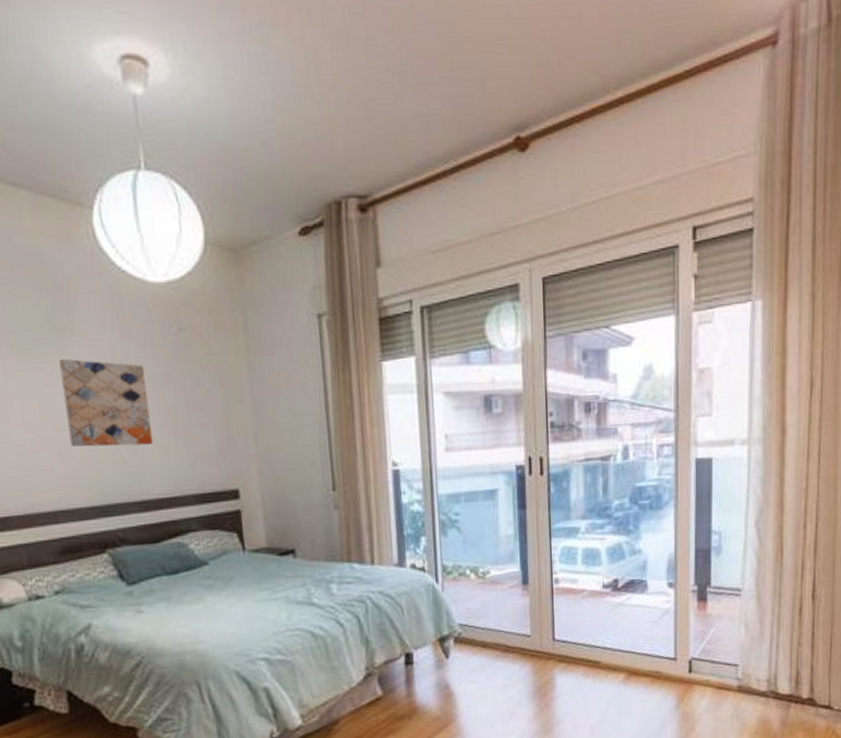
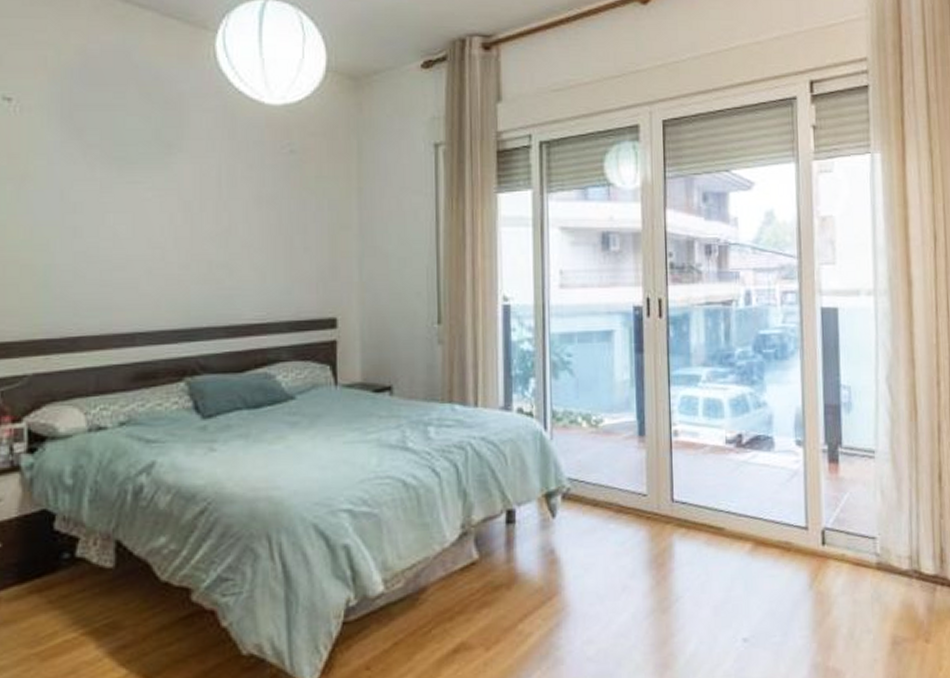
wall art: present [59,359,154,447] -> none [161,175,251,267]

